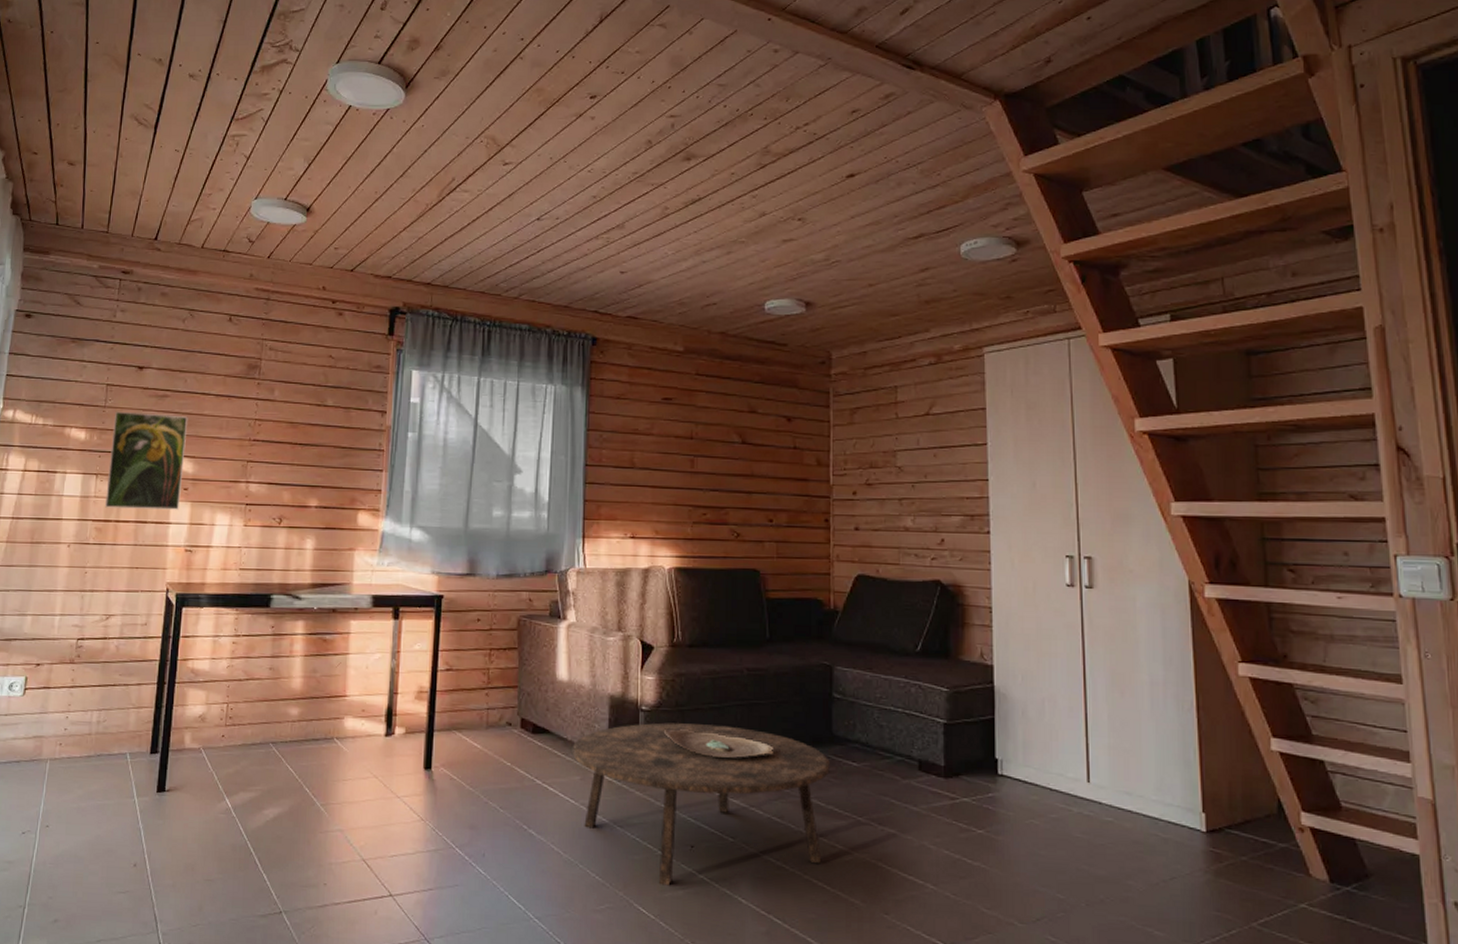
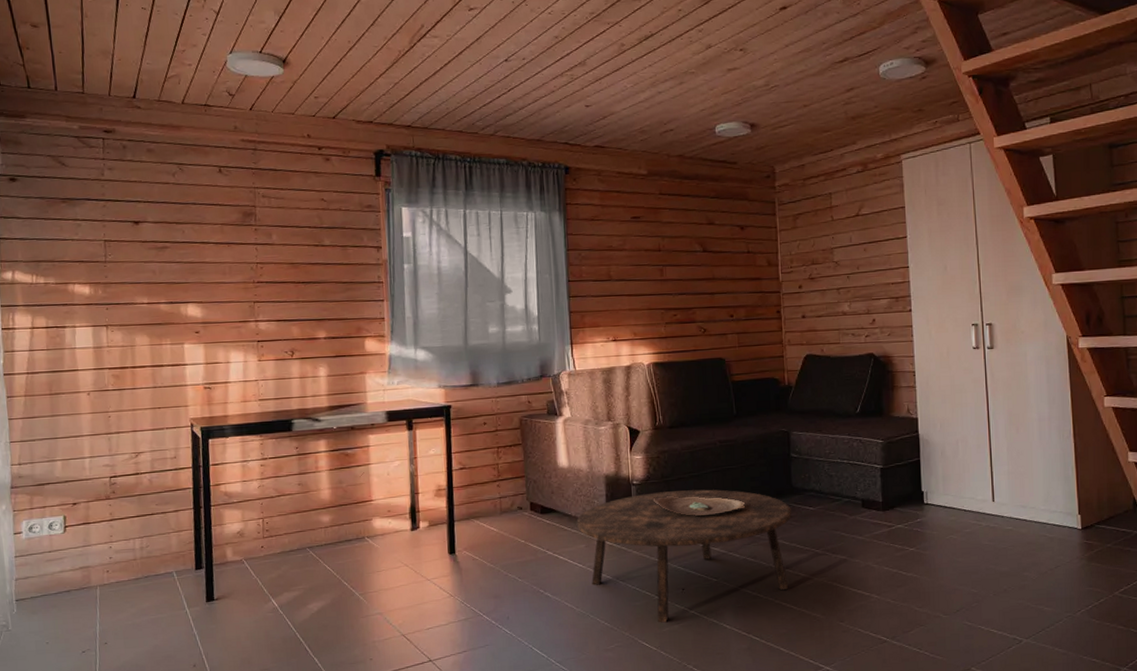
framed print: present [105,411,188,510] -> none [116,265,194,356]

